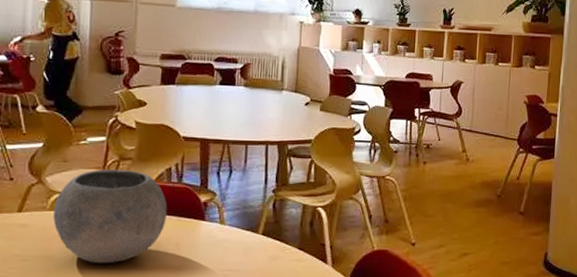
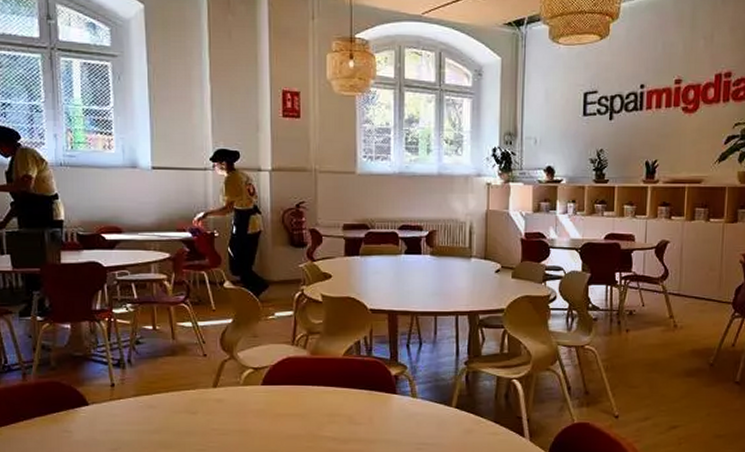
bowl: present [53,169,167,263] -> none [247,344,358,437]

